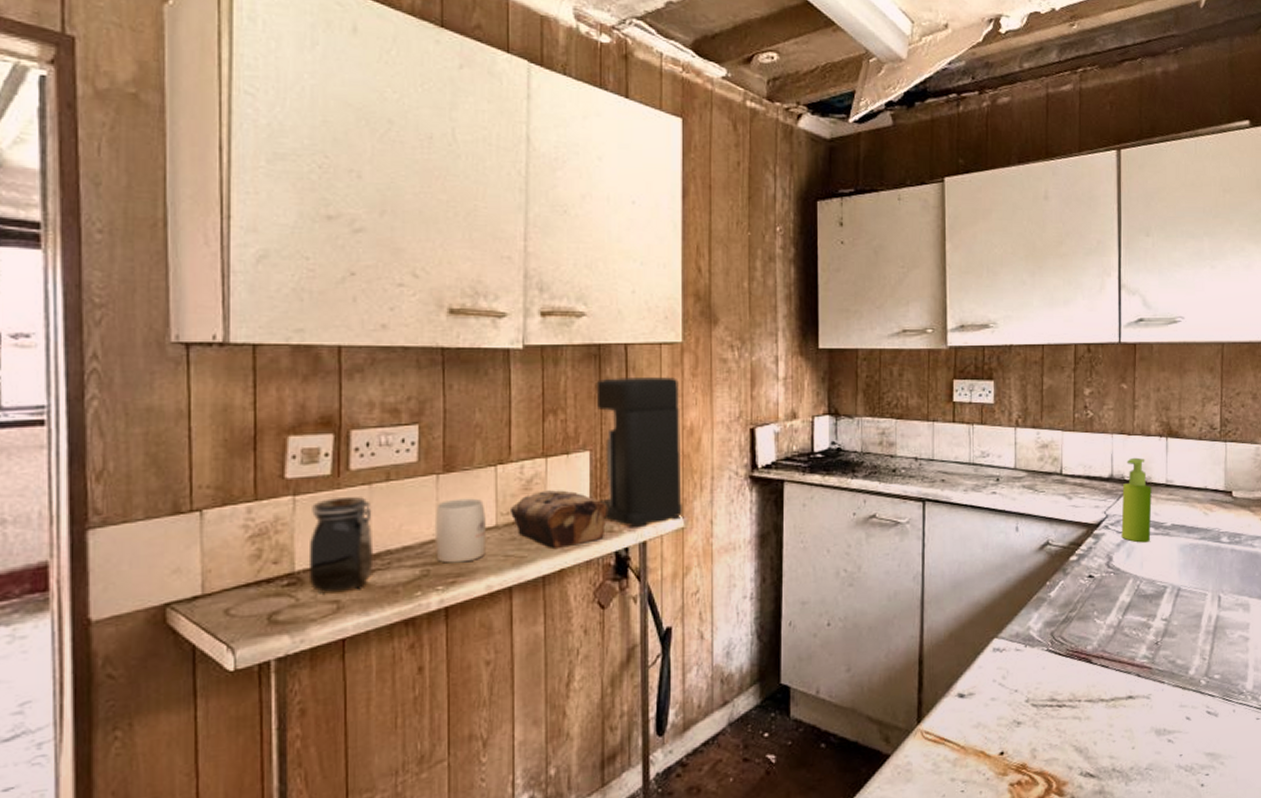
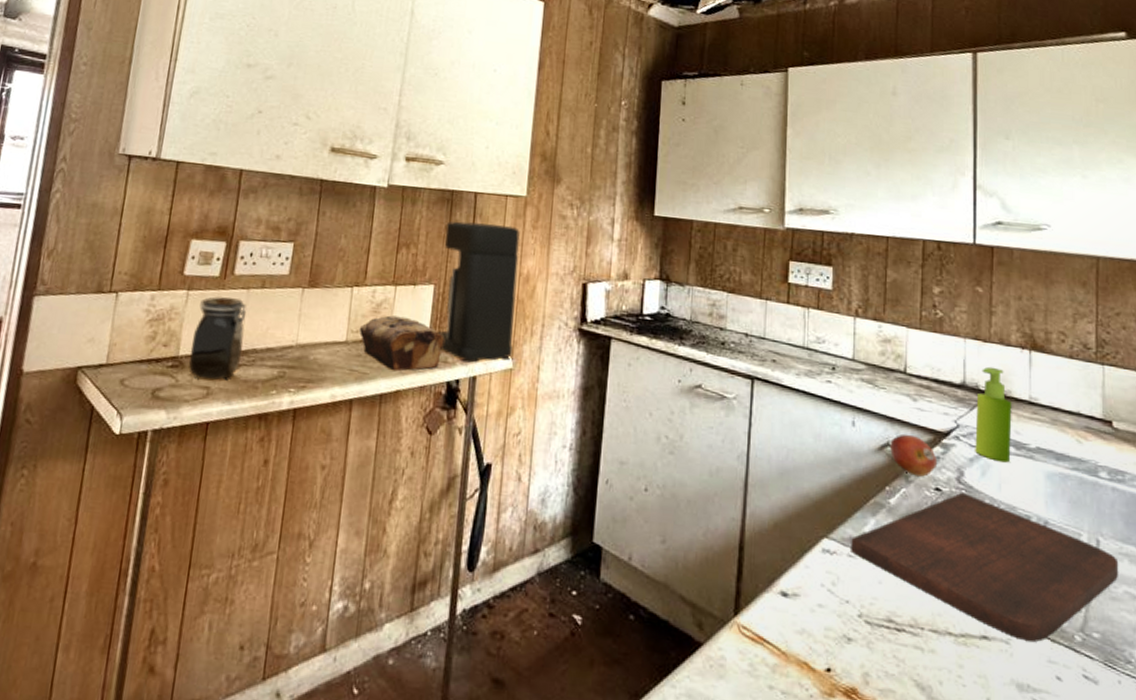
mug: present [434,498,486,563] -> none [292,312,339,371]
cutting board: none [1018,575,1235,693] -> present [851,492,1119,642]
fruit: none [1050,530,1090,568] -> present [890,434,938,477]

